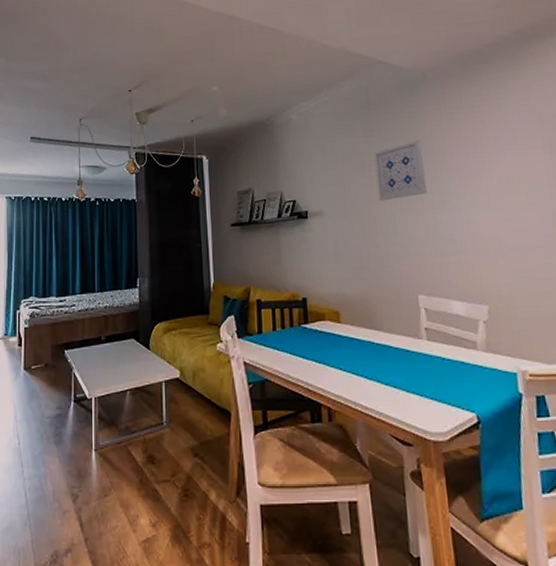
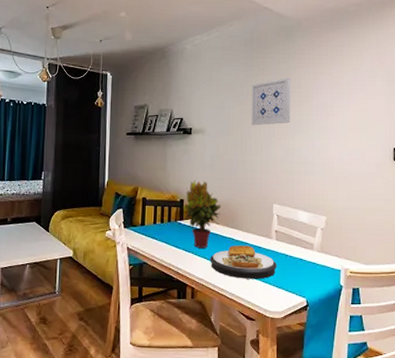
potted plant: none [306,272,354,357] -> present [182,180,221,248]
plate: none [346,349,433,393] -> present [210,245,277,280]

